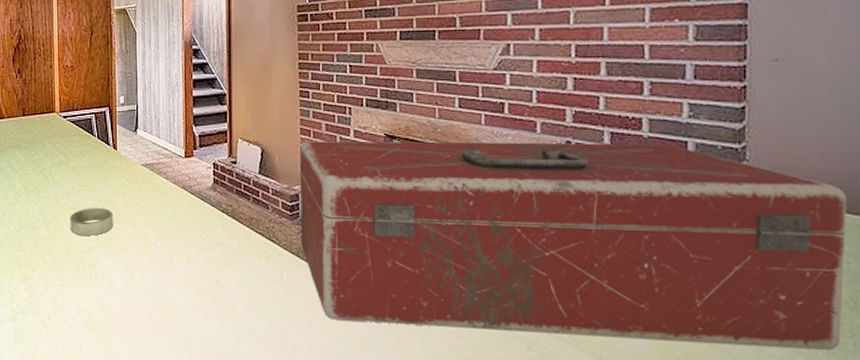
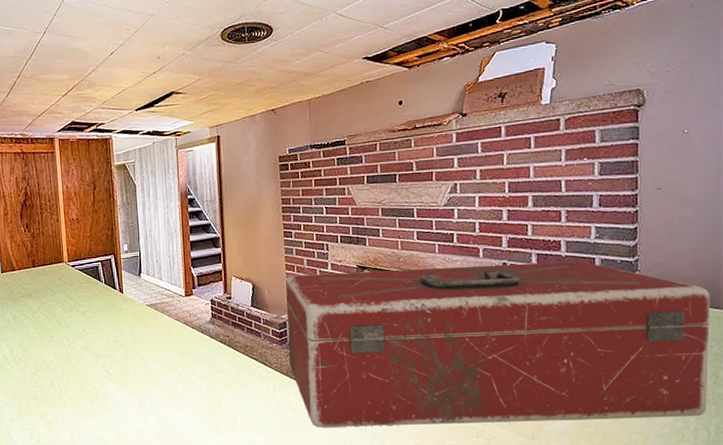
adhesive tape: present [70,207,114,236] -> none [82,346,123,373]

